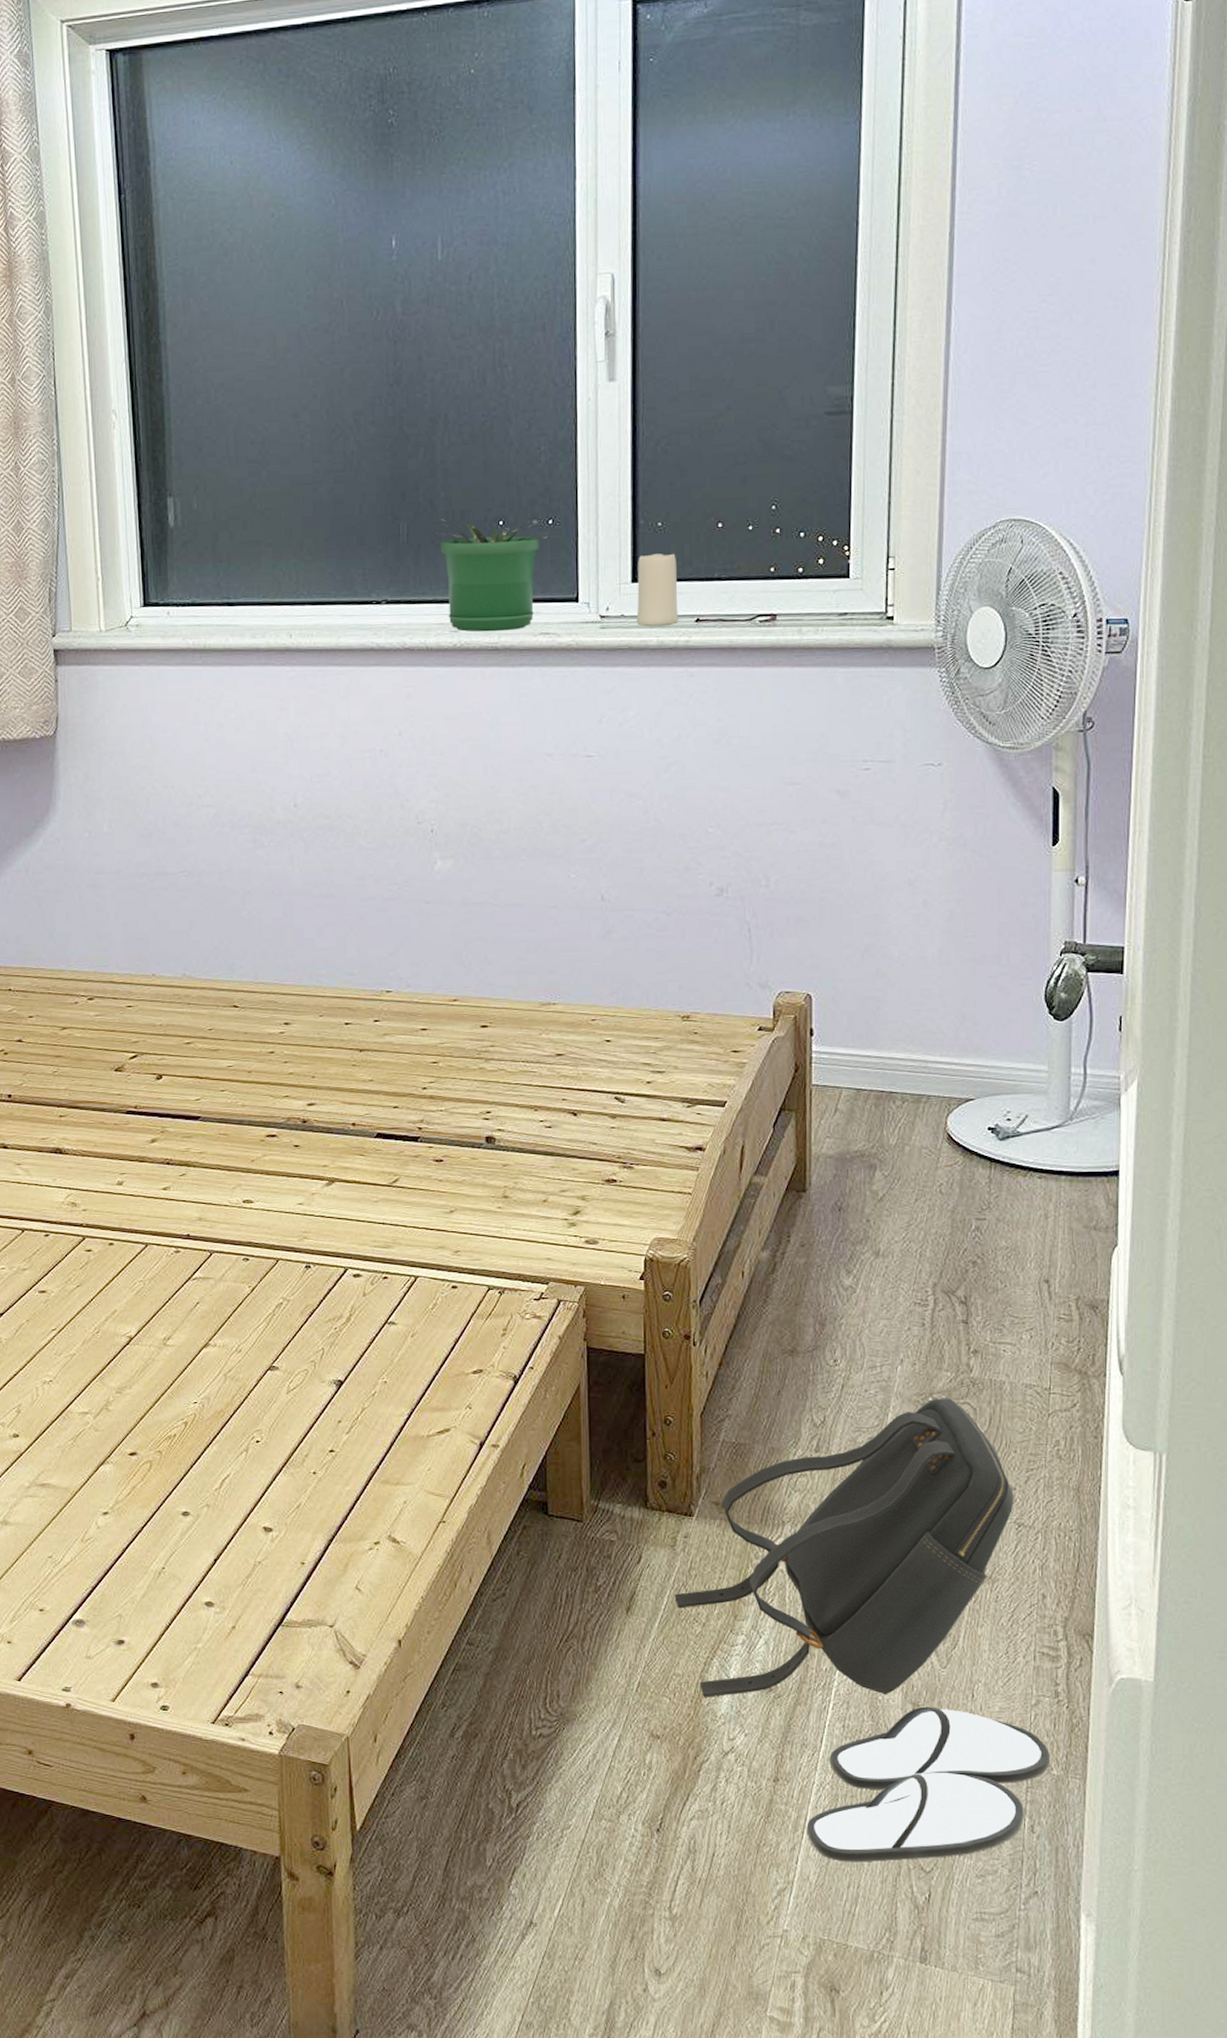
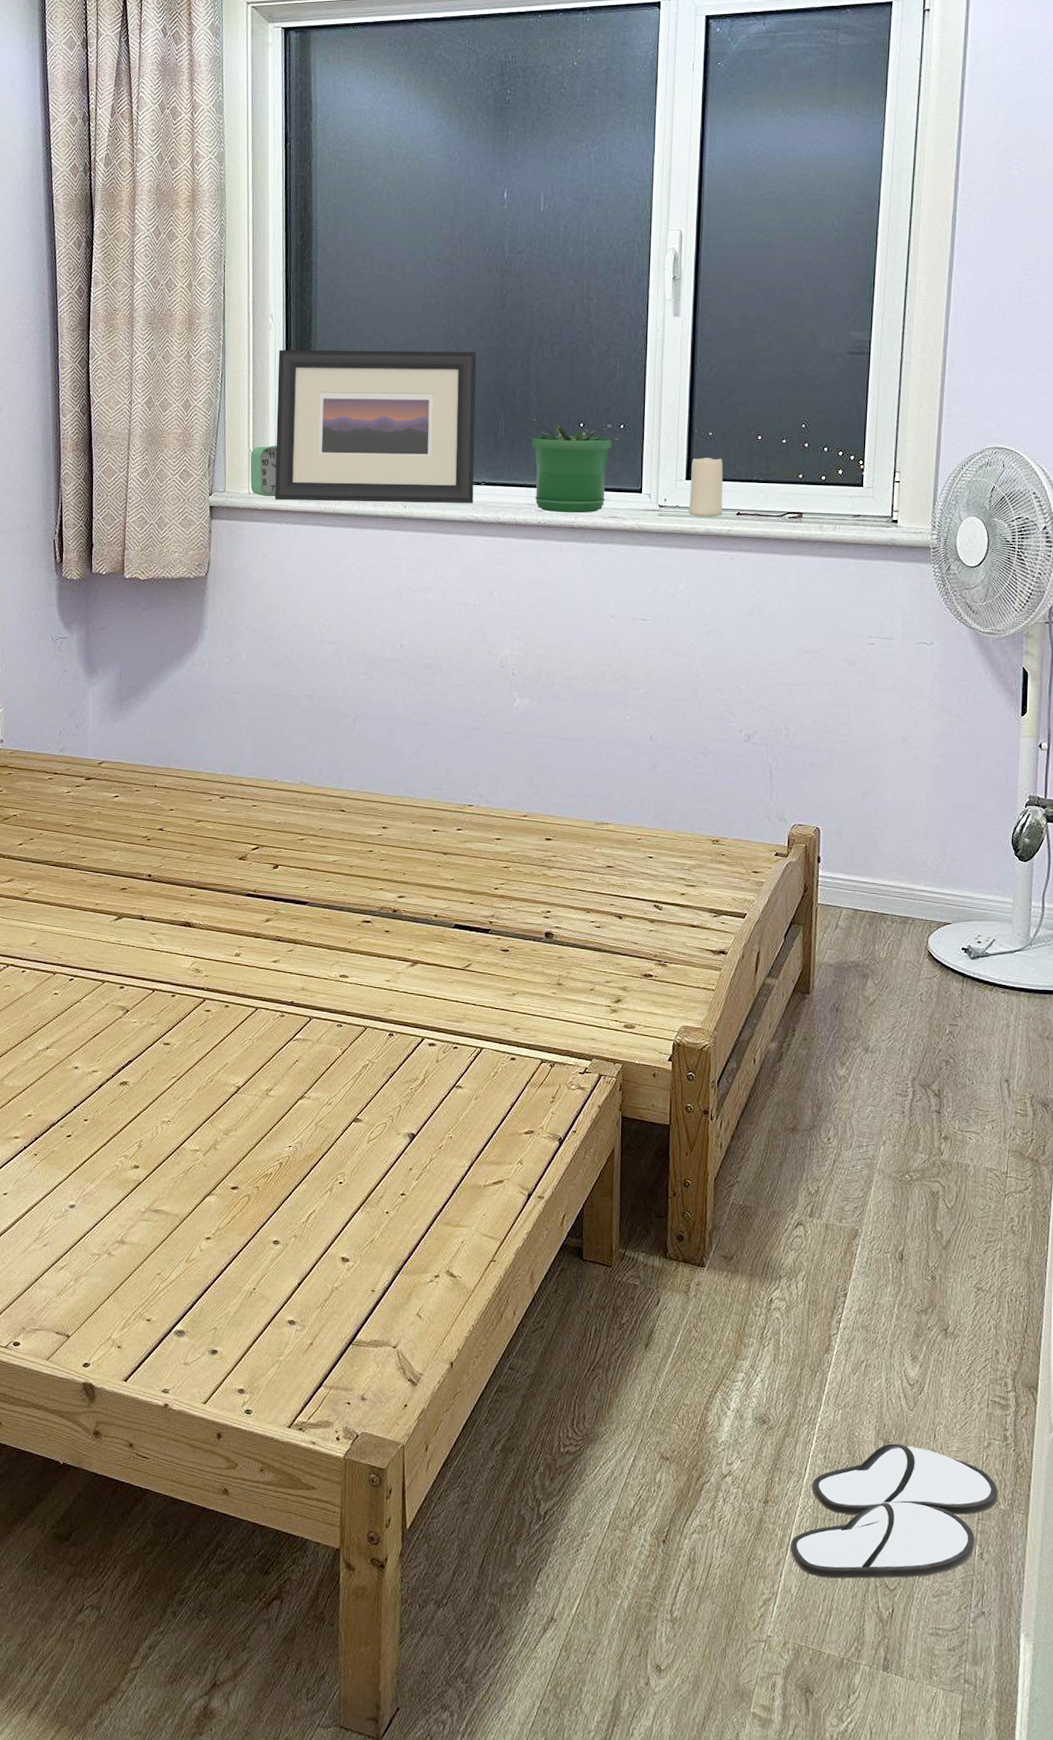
alarm clock: none [99,571,133,634] -> present [250,446,277,497]
picture frame: none [126,440,373,638] -> present [275,349,477,504]
backpack: present [675,1398,1014,1698] -> none [687,1176,975,1432]

